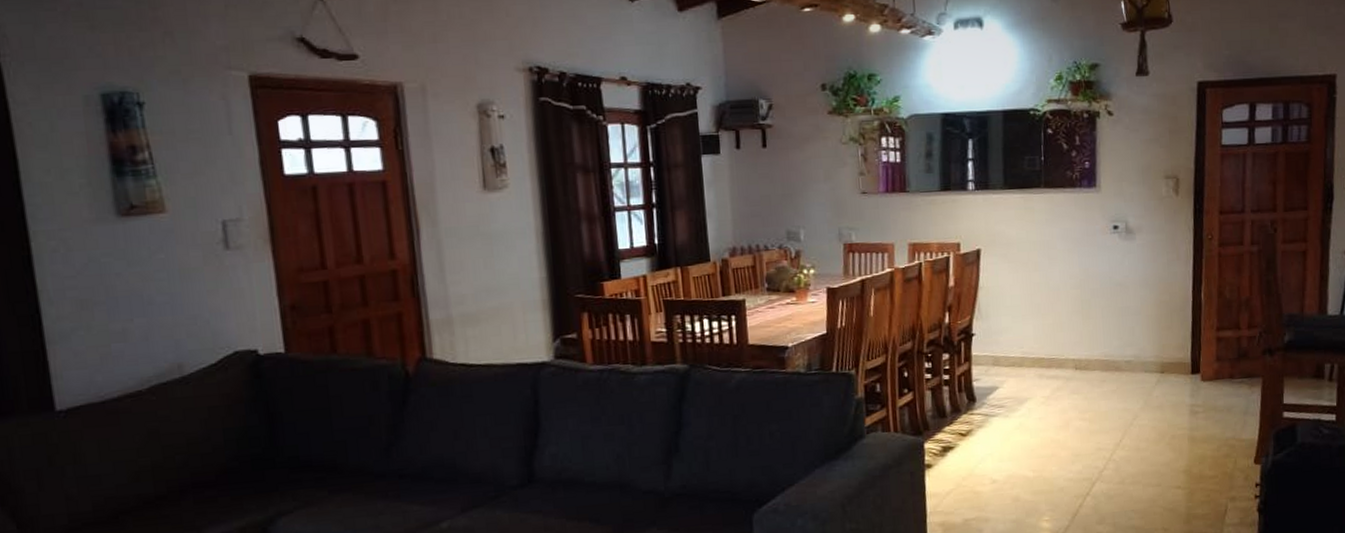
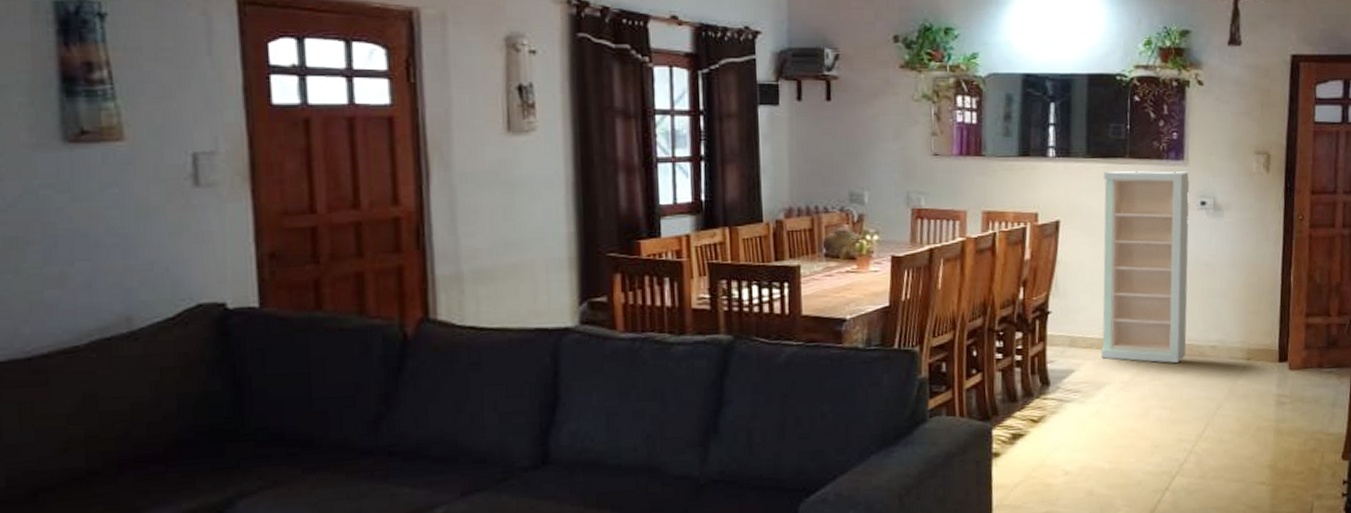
shelving unit: none [1020,198,1103,378] -> present [1101,170,1190,363]

